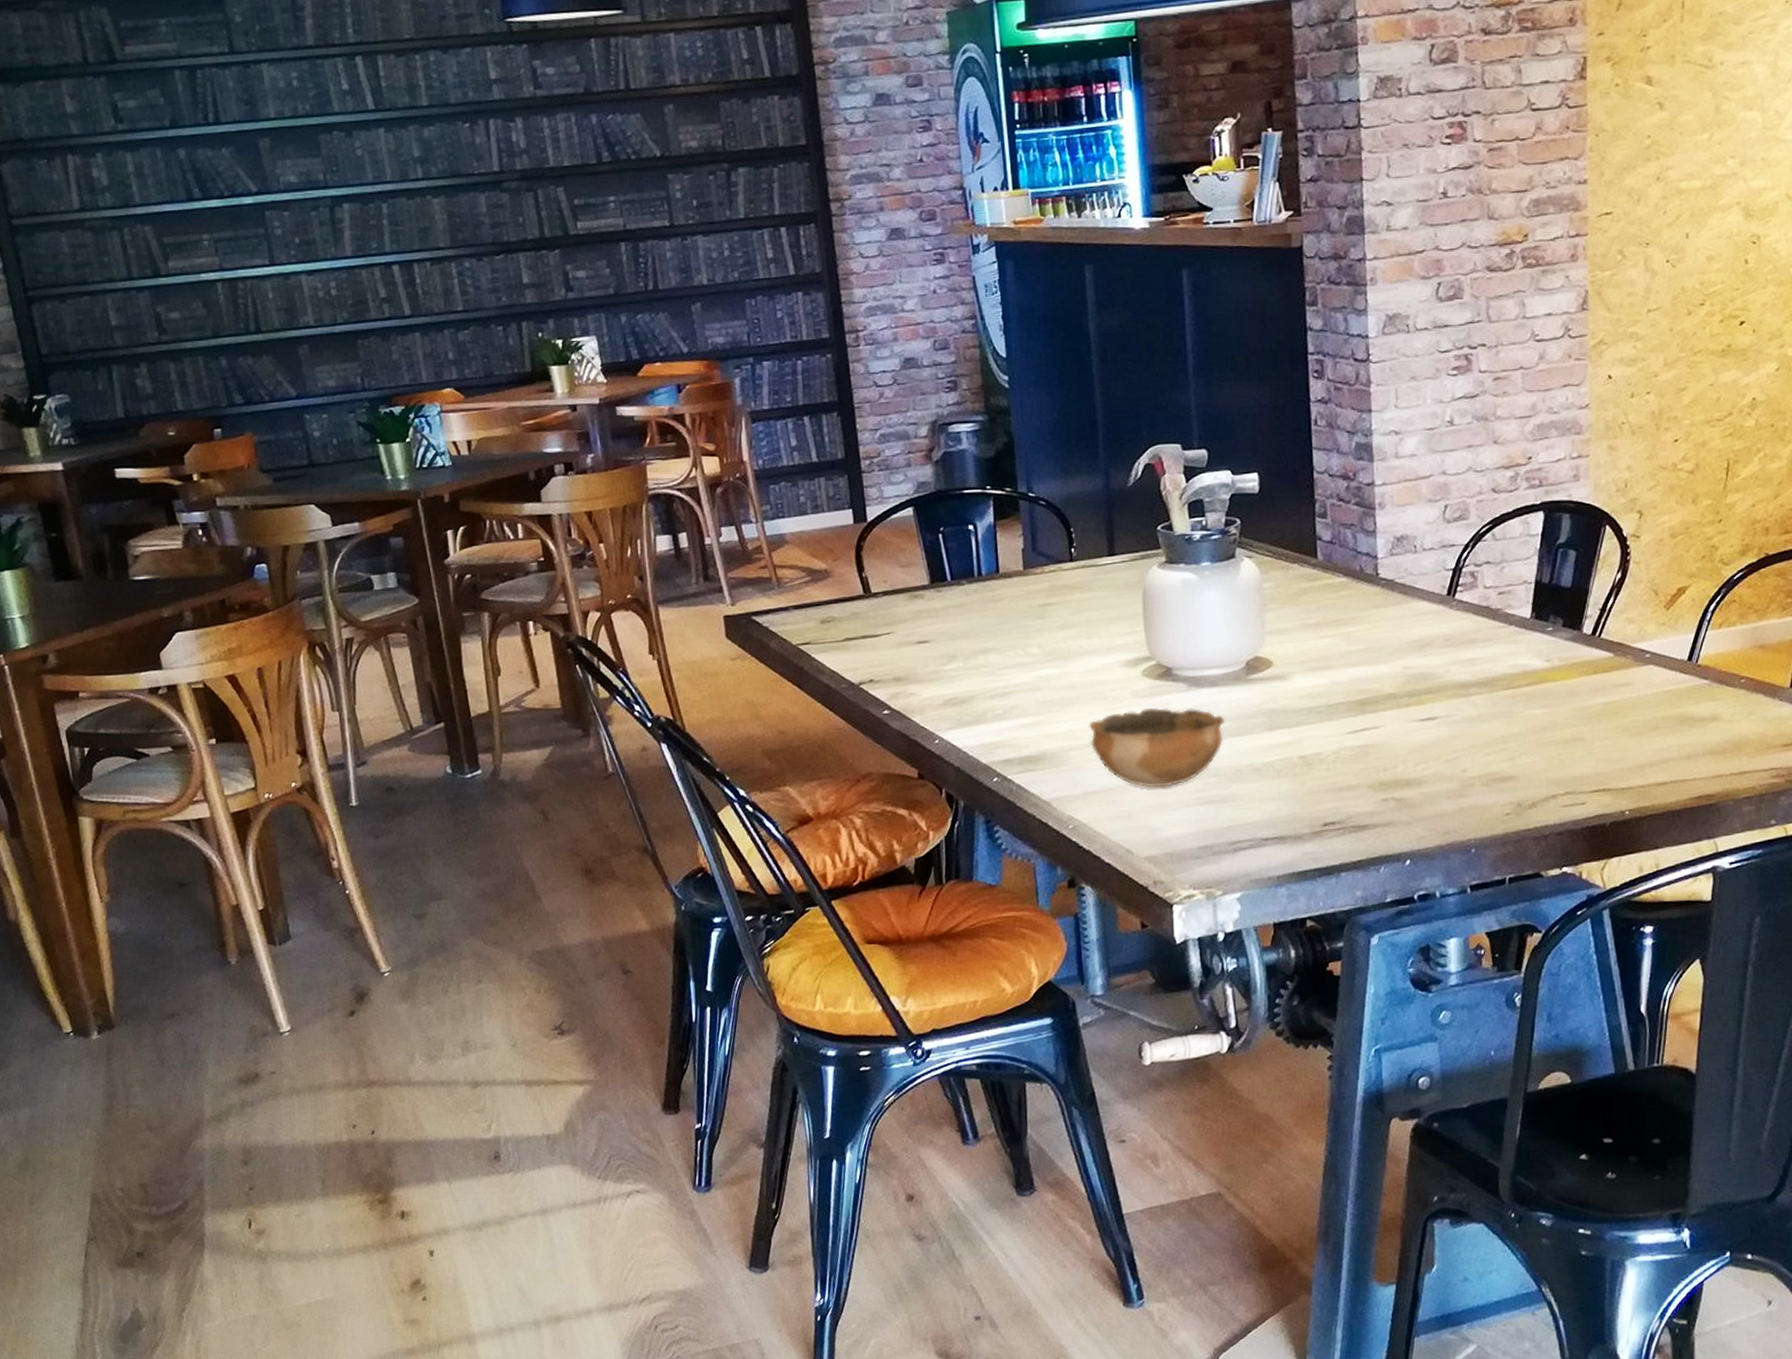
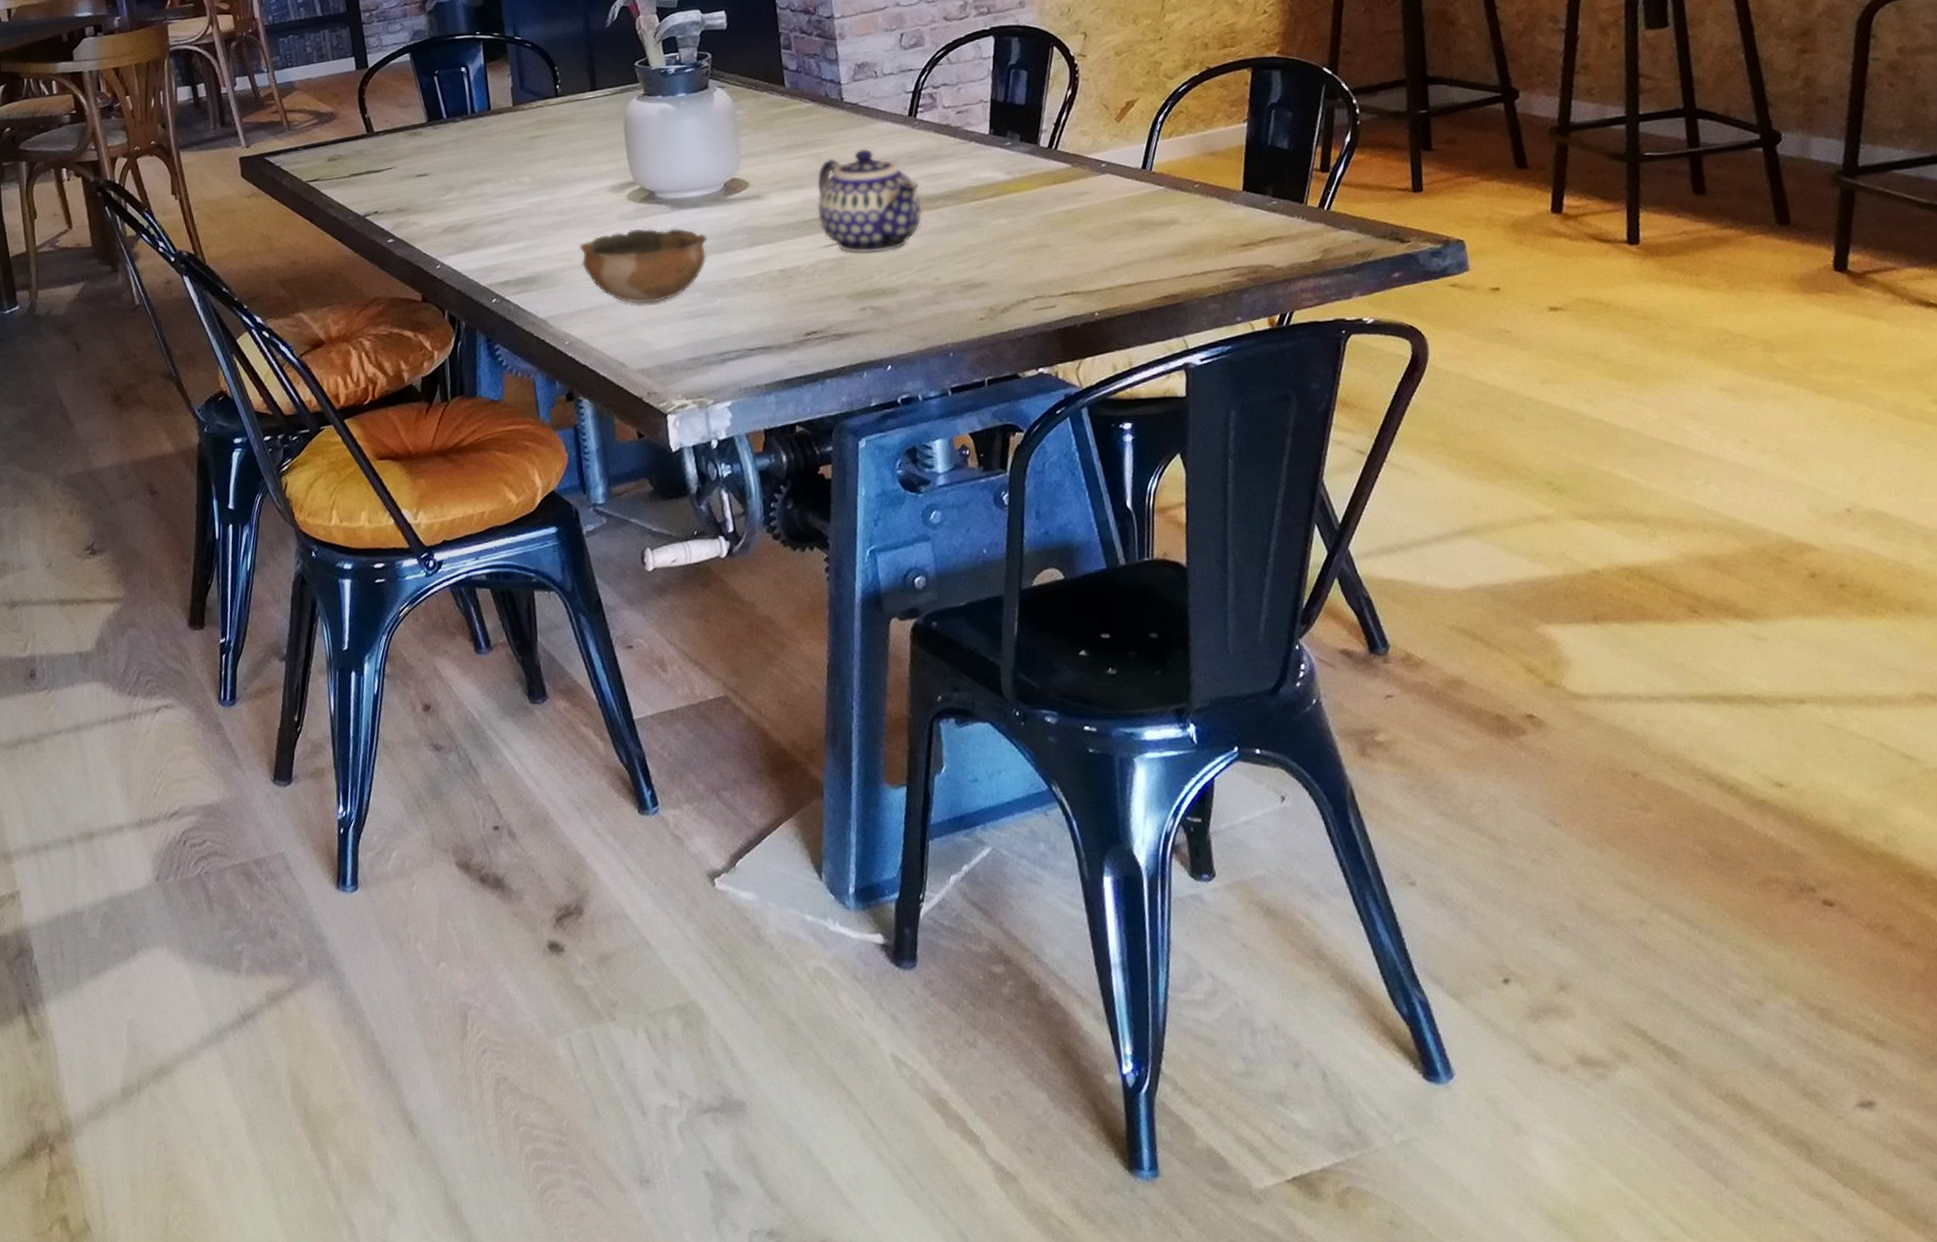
teapot: none [1344,629,1454,742] -> present [817,148,922,254]

